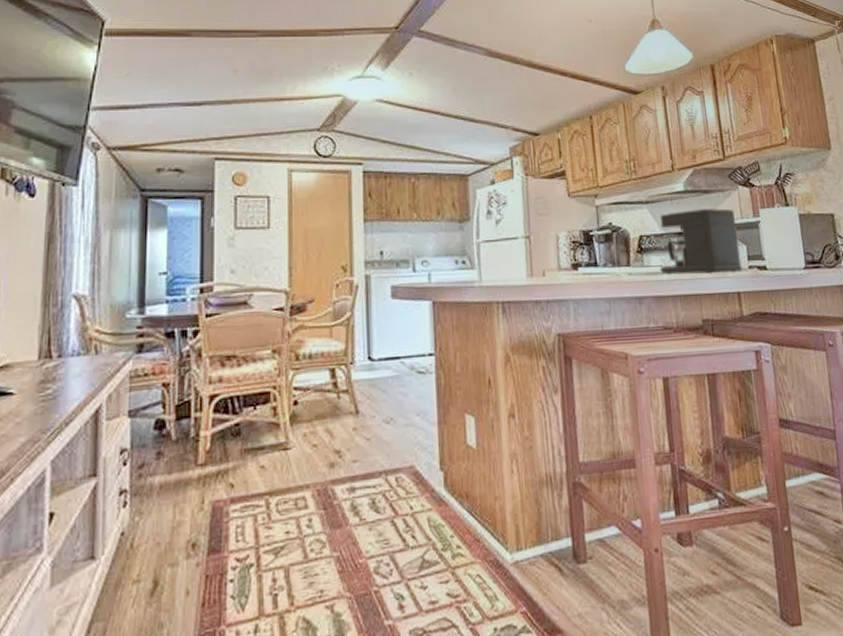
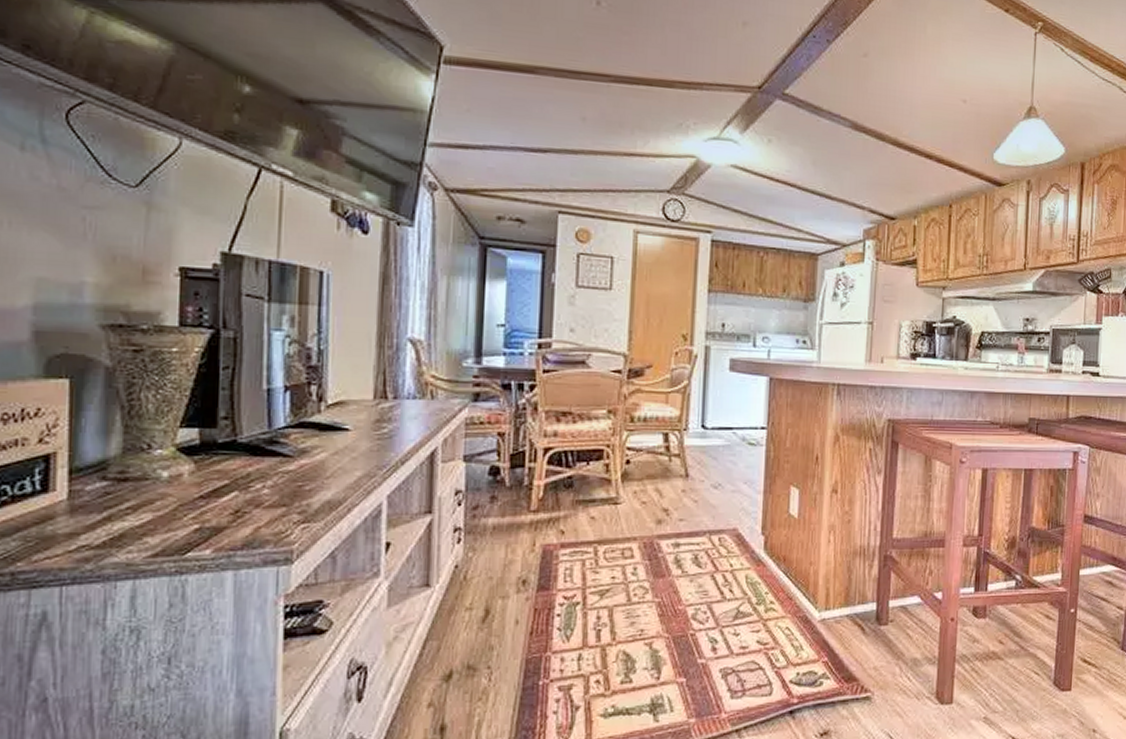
coffee maker: present [660,208,742,275] -> none [997,310,1078,377]

